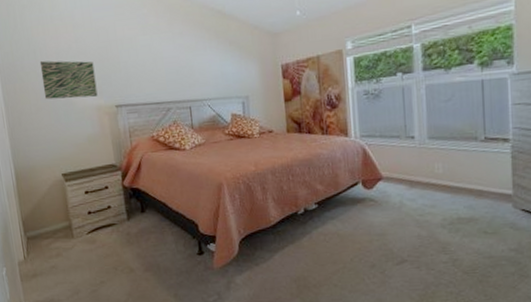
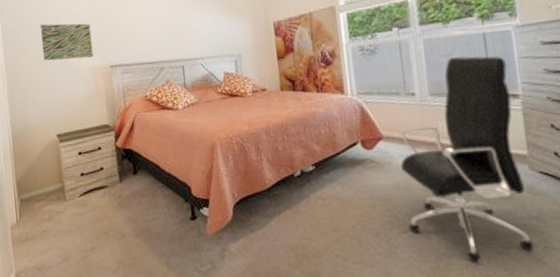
office chair: none [397,102,512,291] -> present [398,56,535,264]

